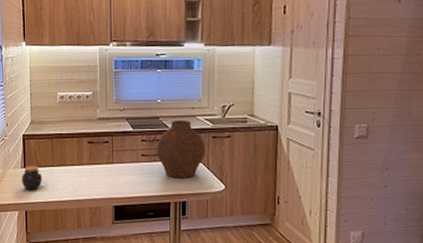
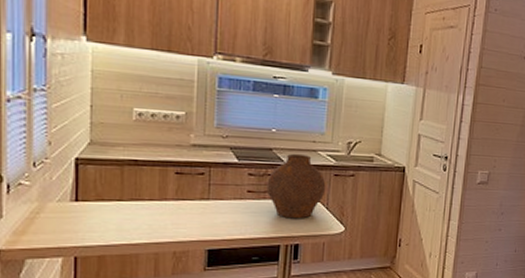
jar: present [21,166,43,190] -> none [69,198,105,231]

